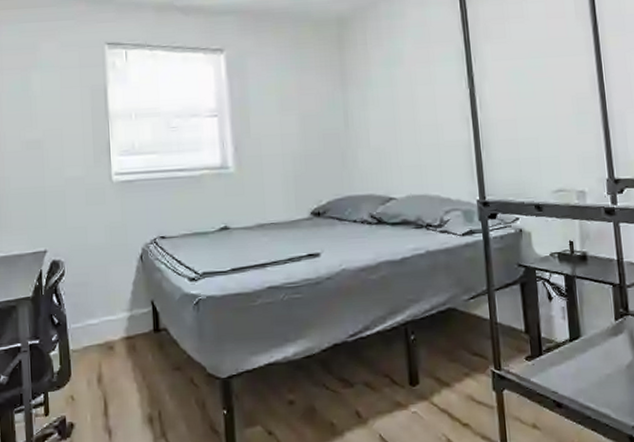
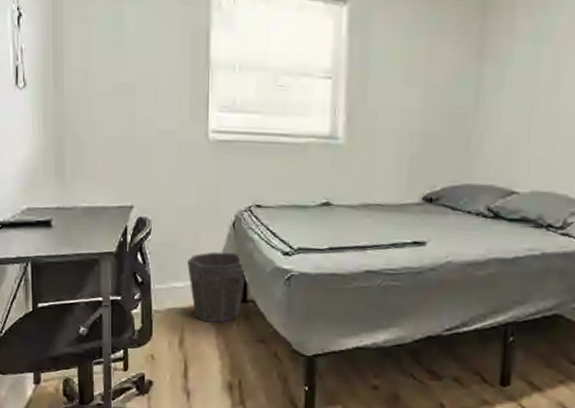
waste bin: none [100,284,157,356] -> present [187,252,246,323]

